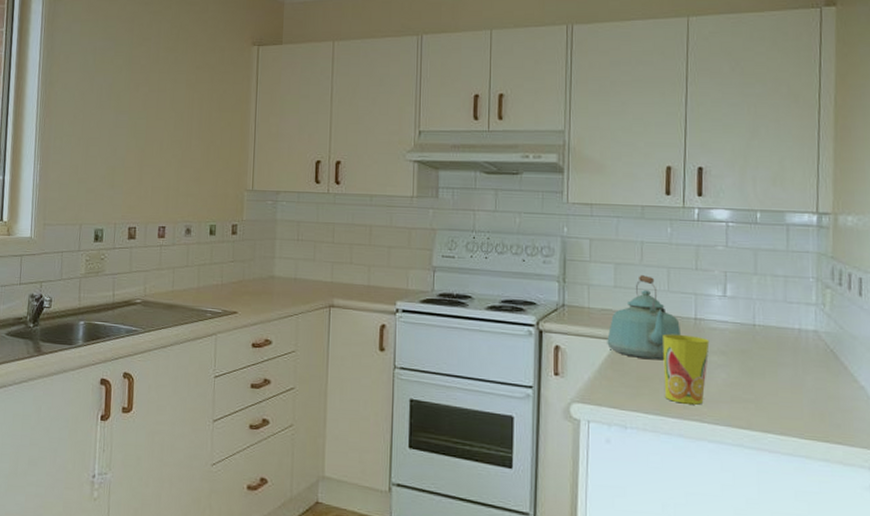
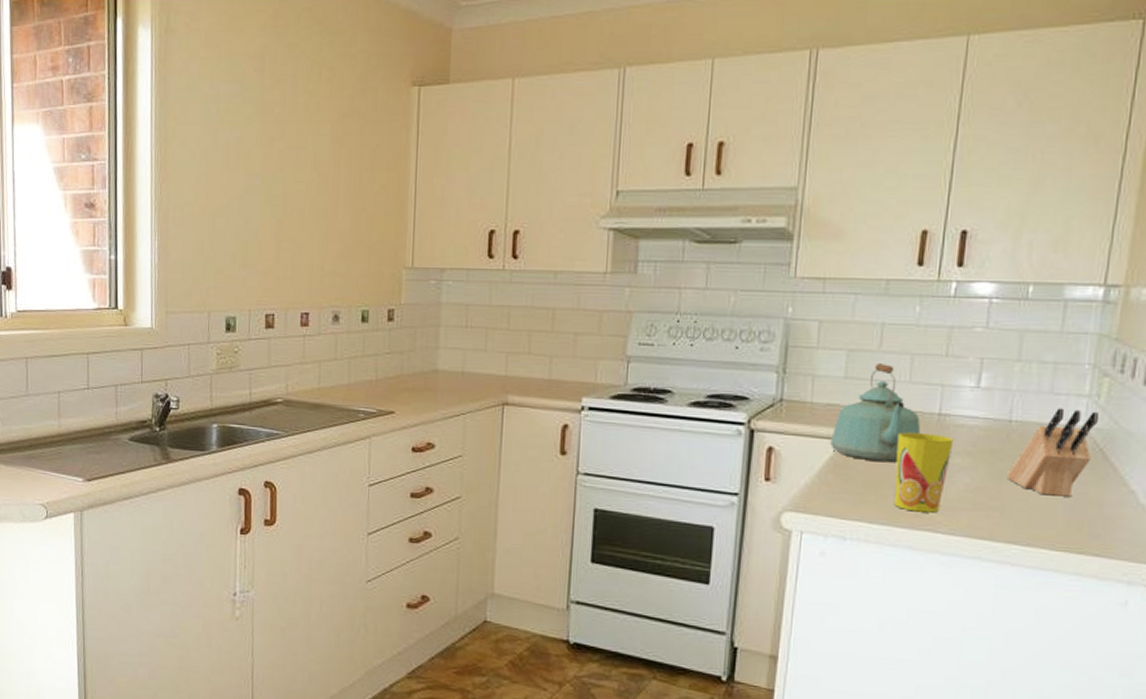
knife block: none [756,314,826,391] -> present [1007,408,1098,497]

